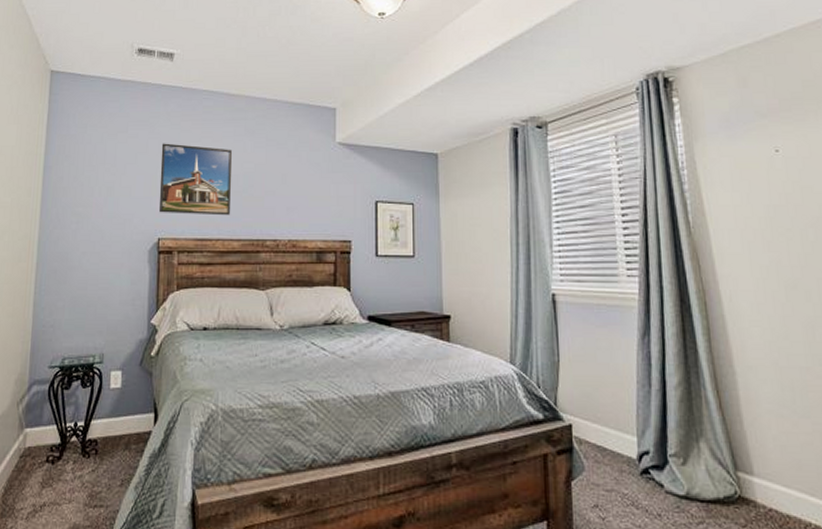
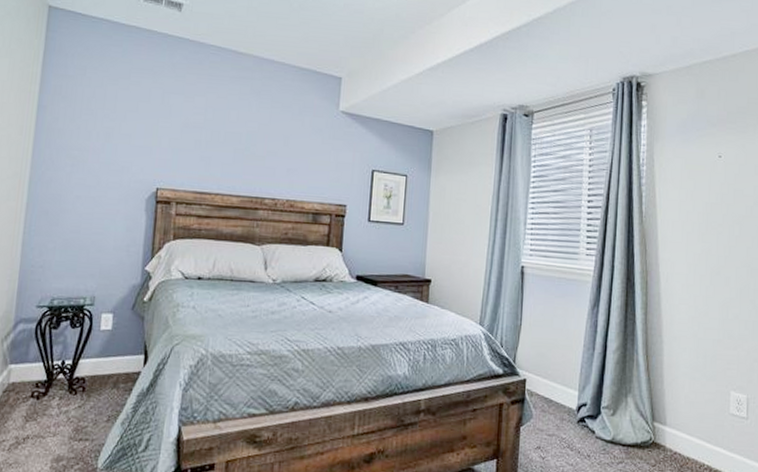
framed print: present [158,143,233,216] -> none [158,94,237,172]

